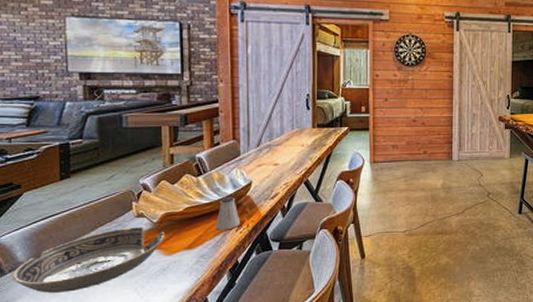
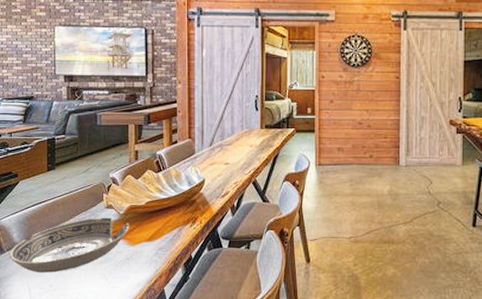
saltshaker: present [215,196,241,230] -> none [172,192,194,225]

